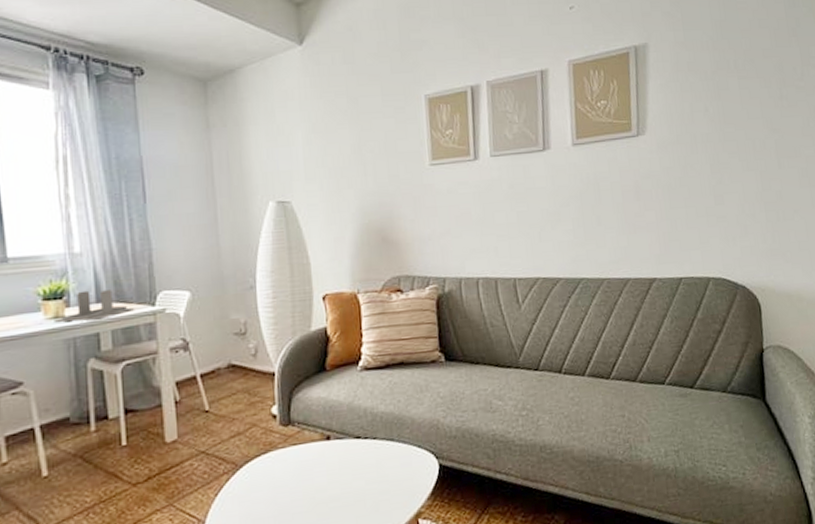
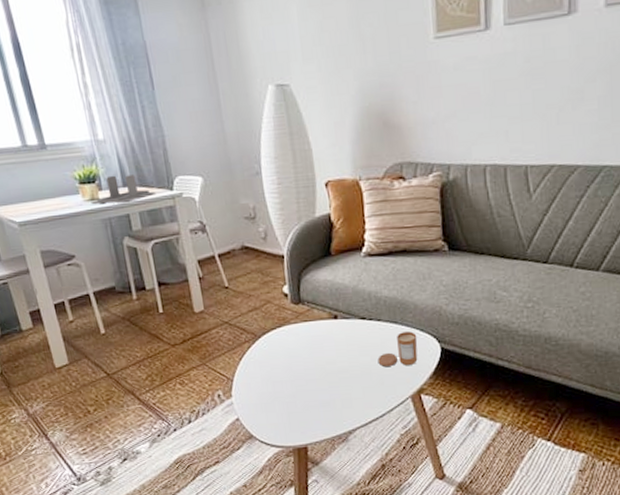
candle: none [372,448,415,491] -> present [377,331,418,366]

